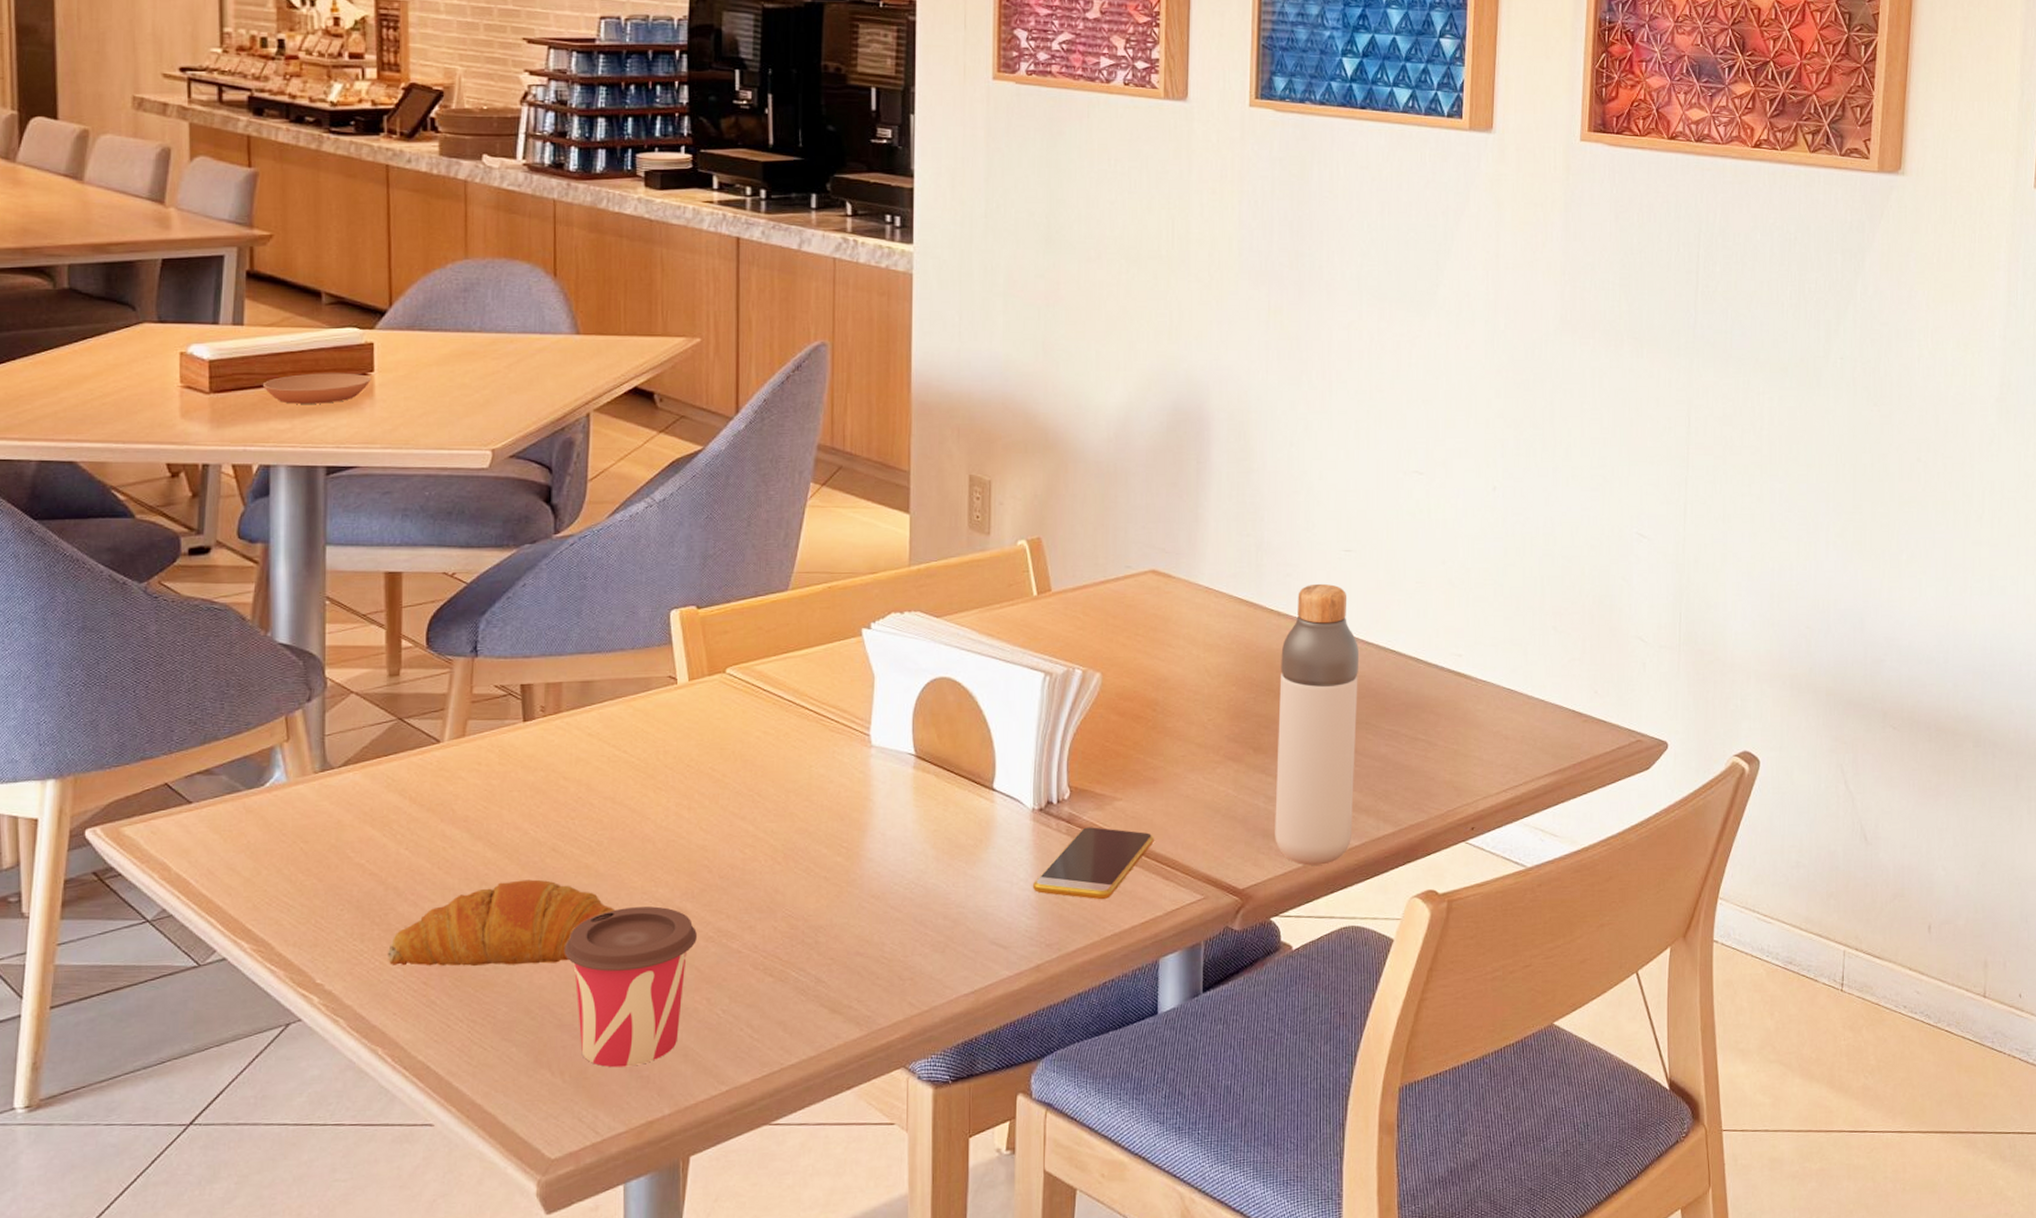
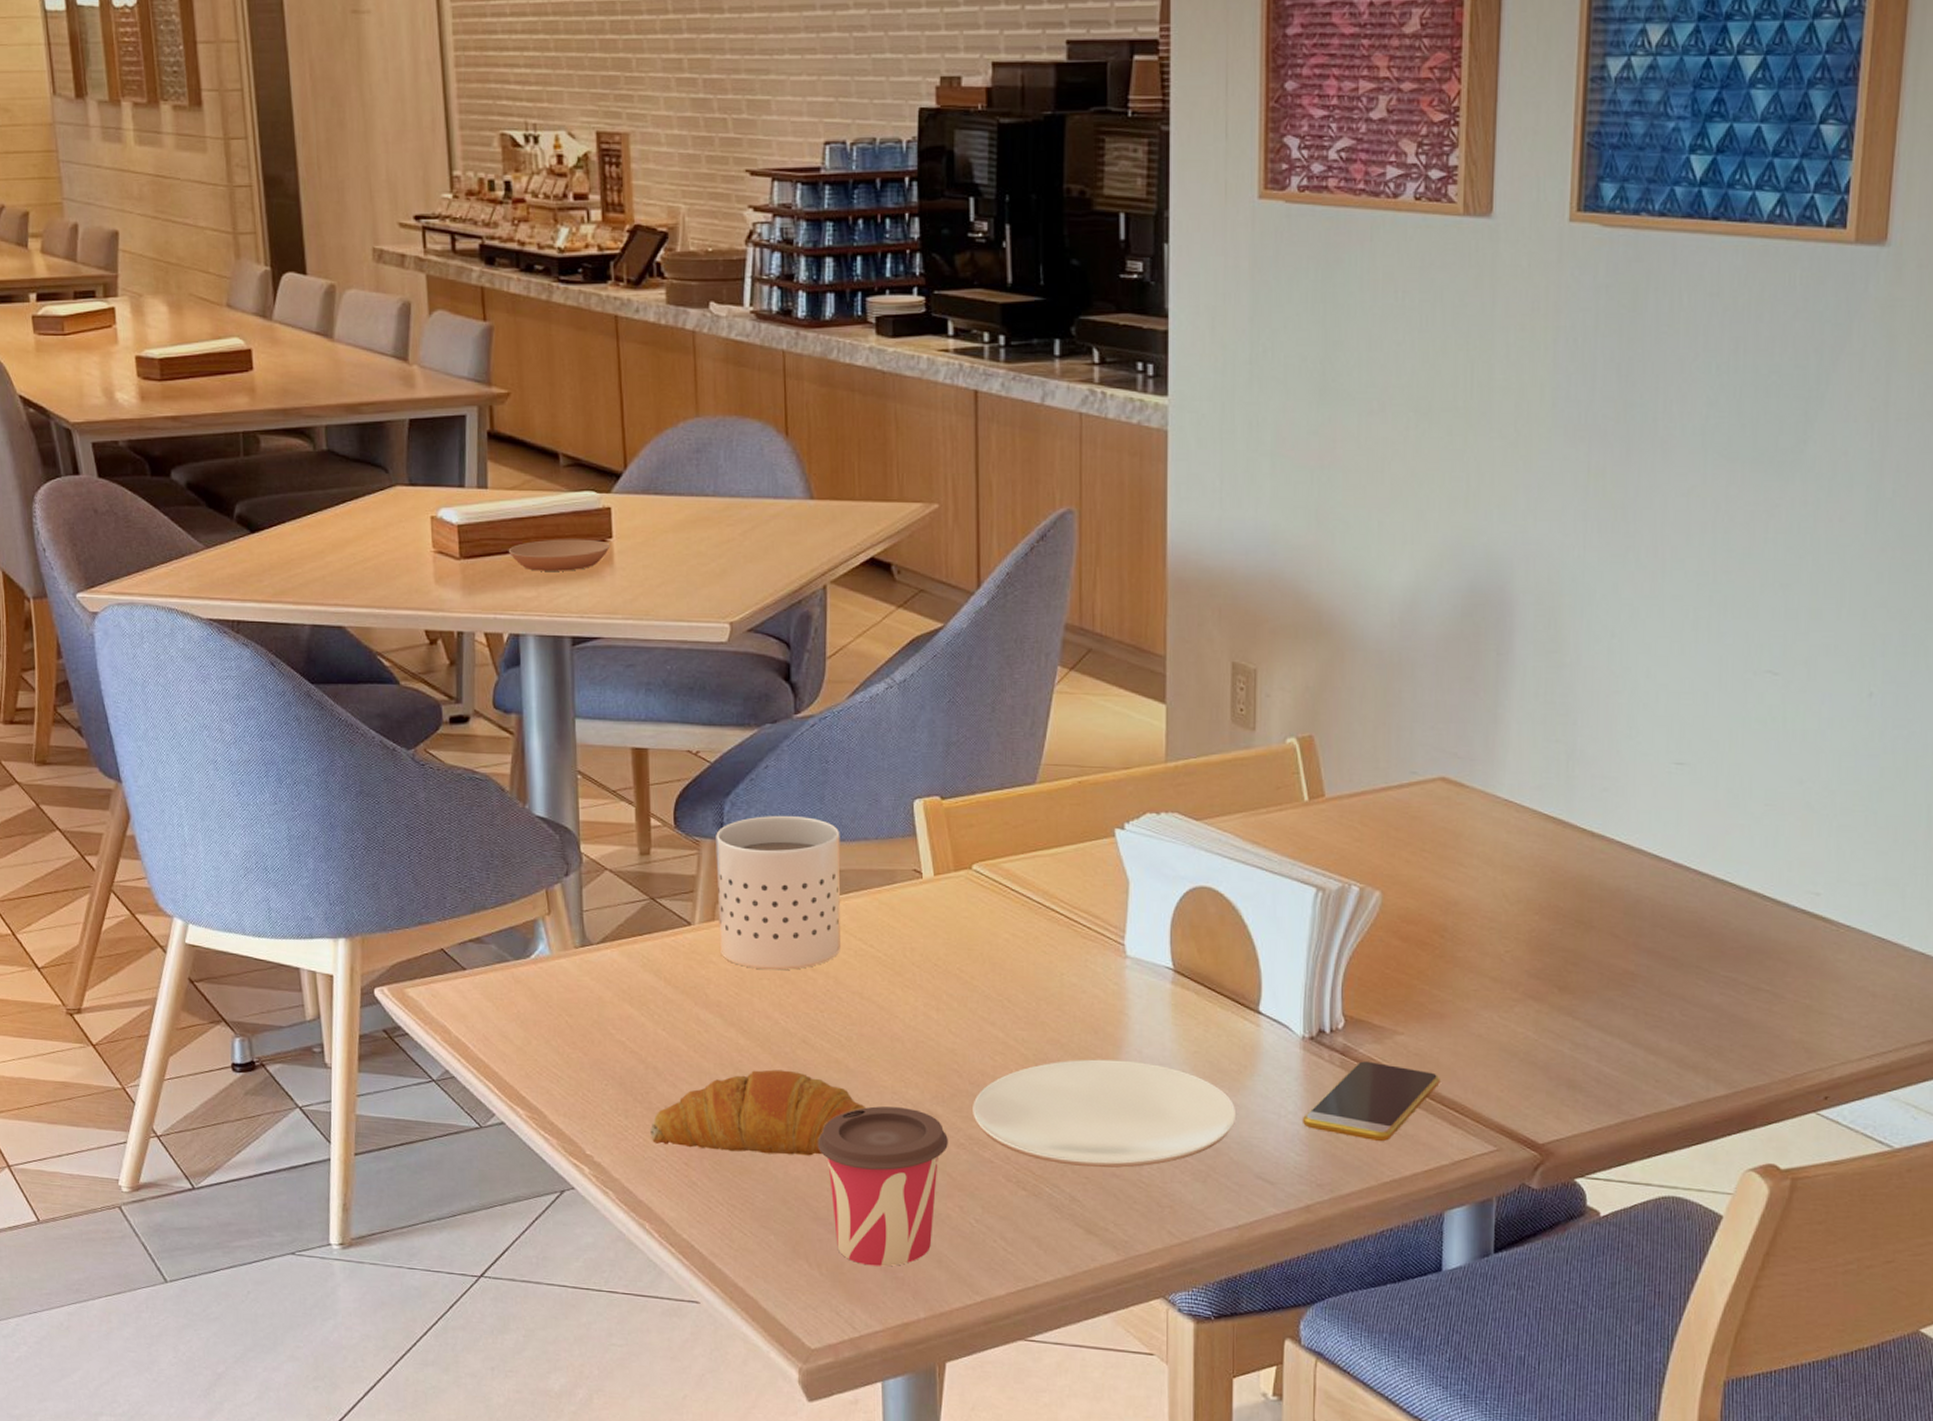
mug: none [468,630,597,782] -> present [716,815,841,971]
plate: none [722,843,973,949] -> present [973,1059,1237,1169]
bottle: present [1275,583,1360,866] -> none [1582,801,1691,1125]

